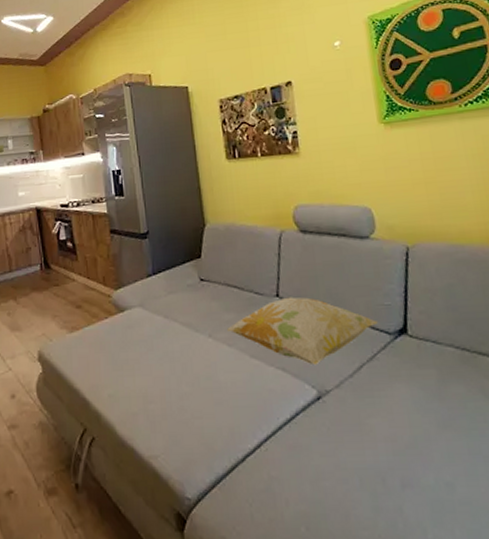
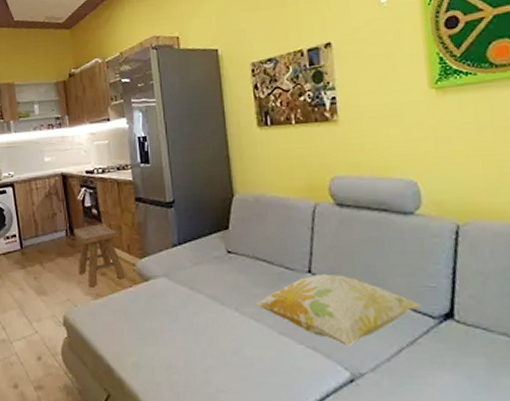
stool: none [47,256,101,319] -> present [73,224,125,286]

